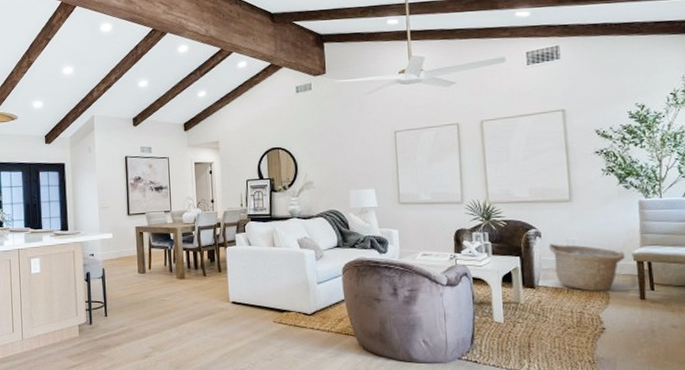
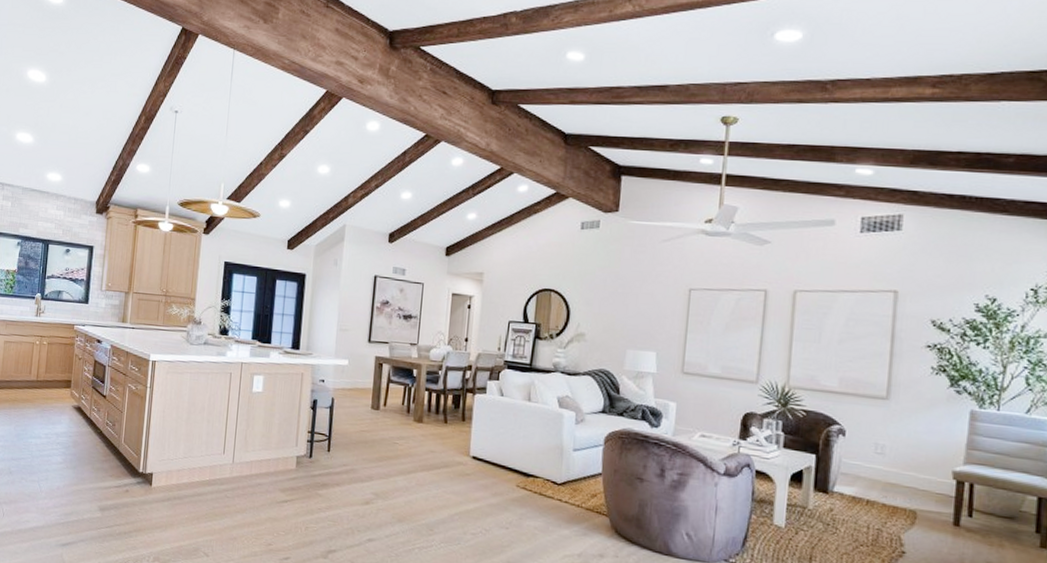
basket: present [549,244,625,292] -> none [852,445,943,510]

